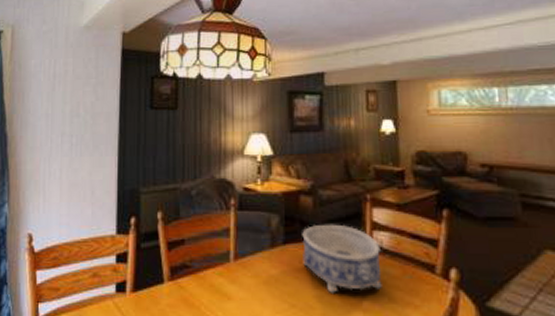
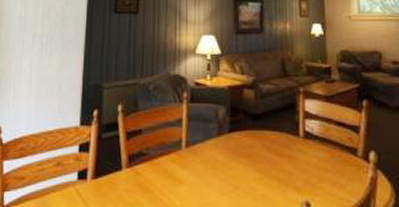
decorative bowl: present [302,224,382,293] -> none [245,114,313,175]

